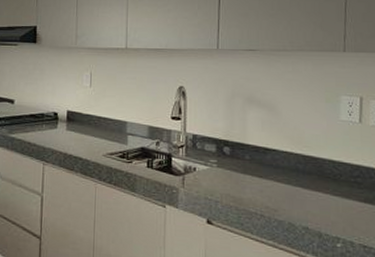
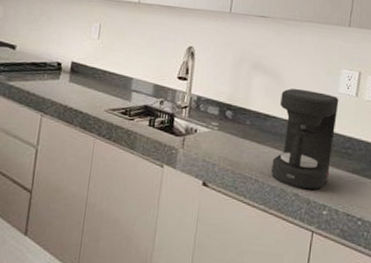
coffee maker: none [277,120,342,222] -> present [271,88,339,190]

